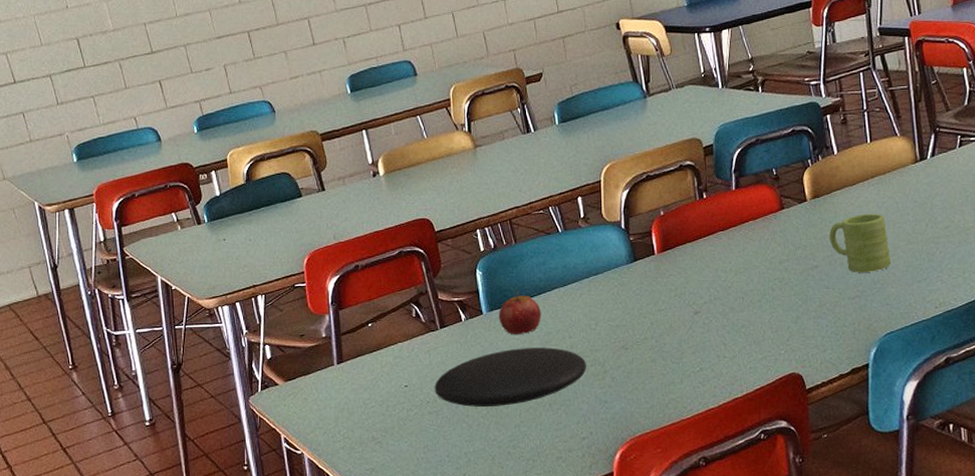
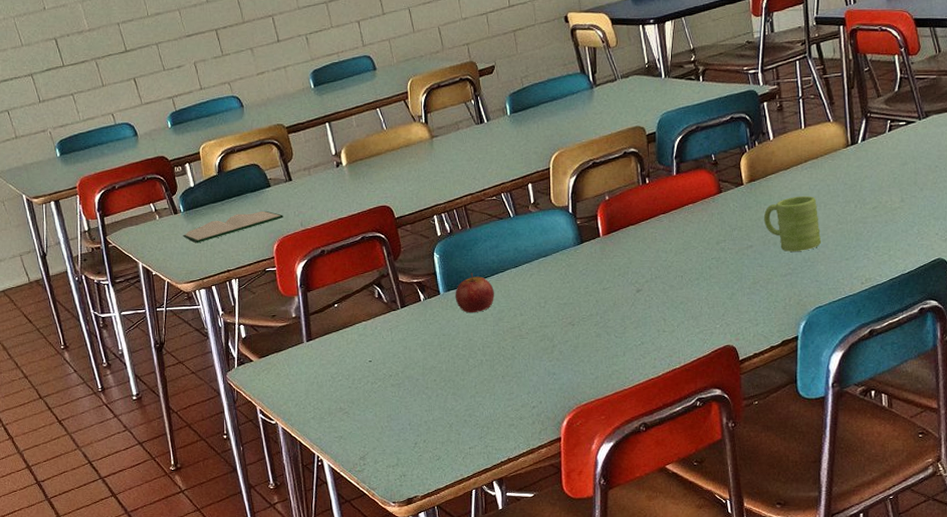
hardback book: none [206,222,315,256] -> present [183,210,283,244]
plate: present [434,347,587,407] -> none [396,324,537,380]

